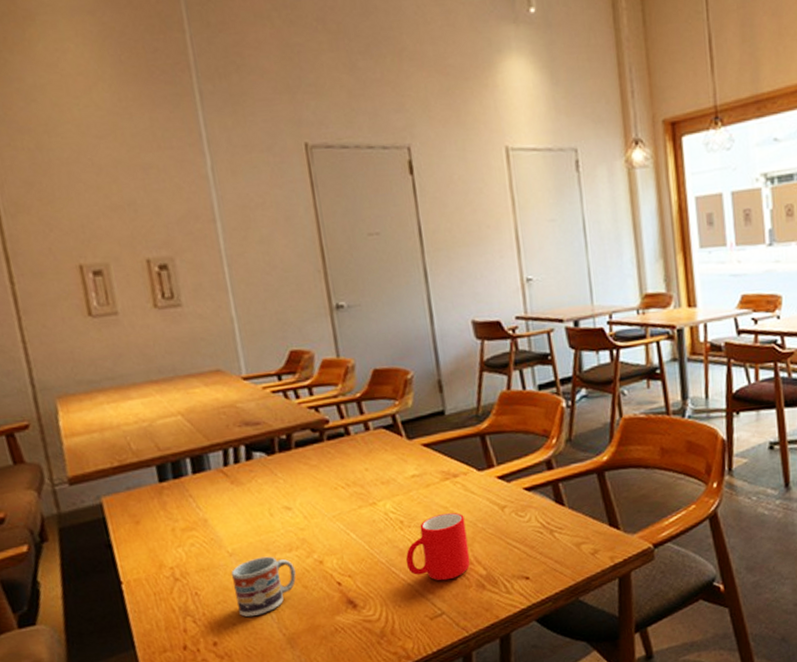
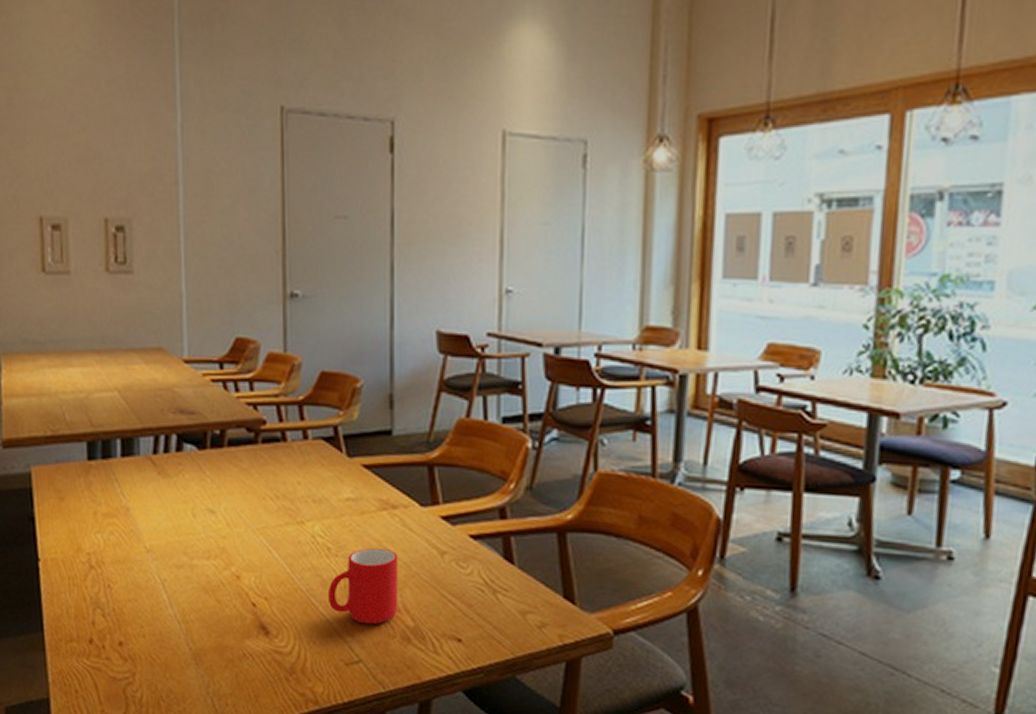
cup: present [230,556,296,618] -> none [145,559,211,623]

